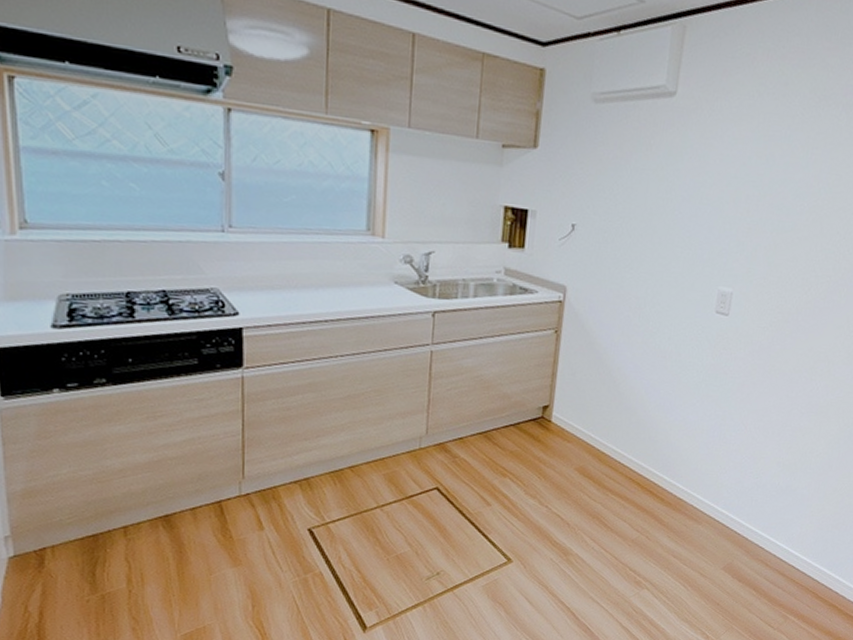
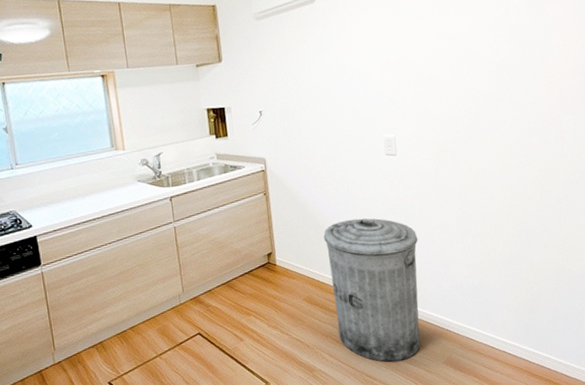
trash can: none [608,382,729,558] -> present [323,218,421,362]

